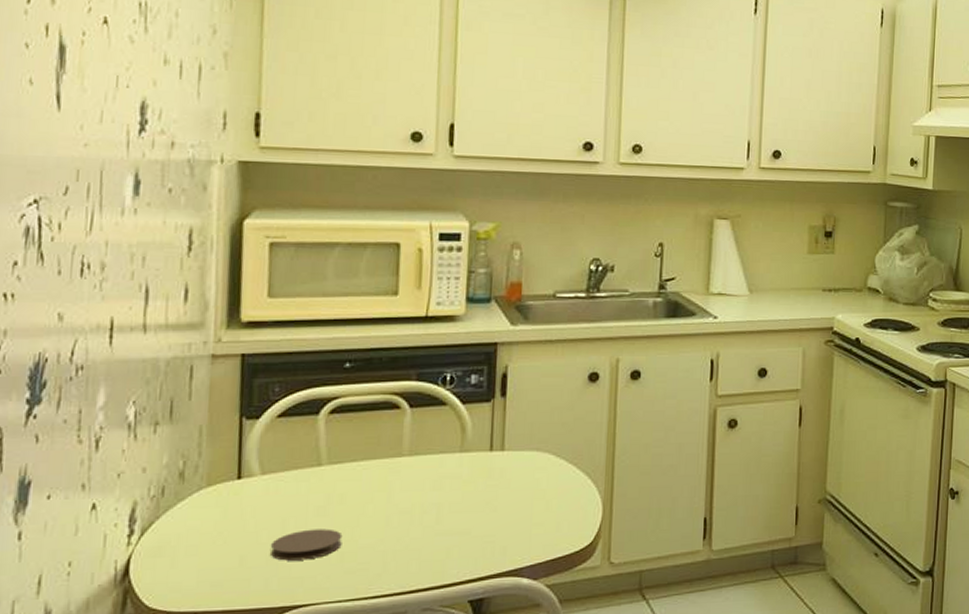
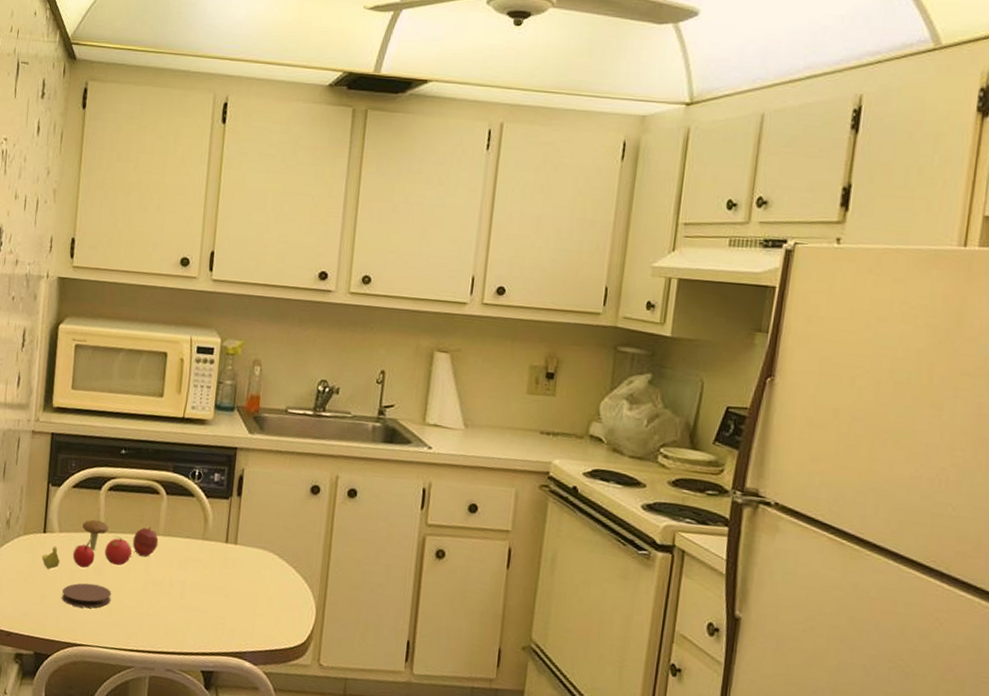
fruit: none [237,449,403,524] -> present [42,519,159,570]

